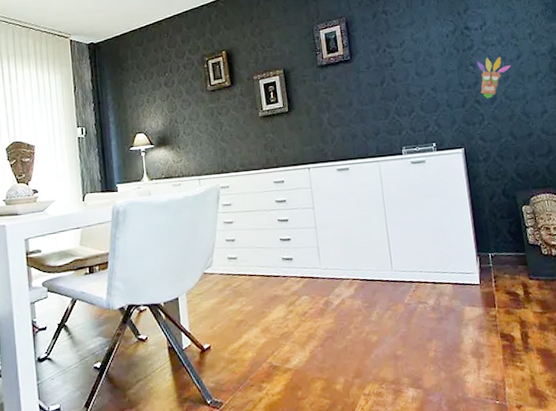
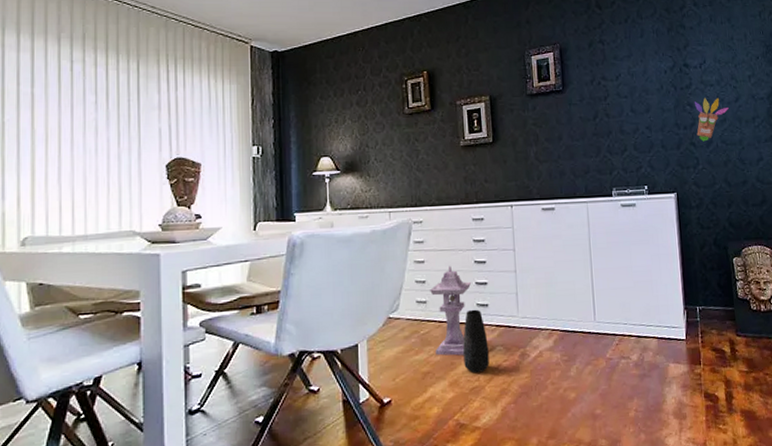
lantern: none [239,224,277,306] -> present [430,265,472,356]
vase: none [271,263,297,321] -> present [463,309,489,374]

